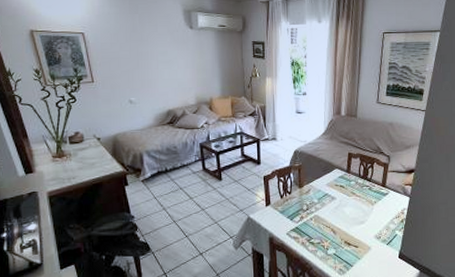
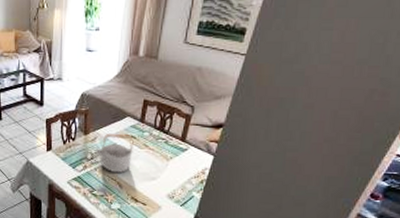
teapot: none [310,184,343,221] -> present [95,133,134,174]

